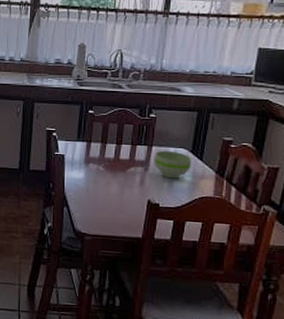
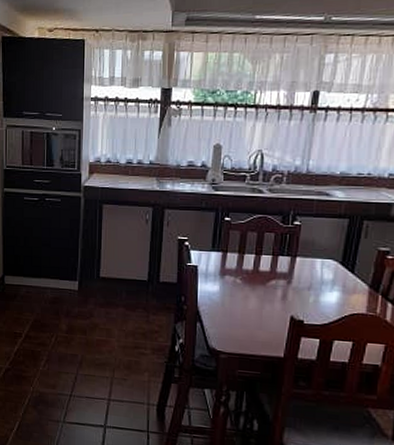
bowl: present [153,150,192,179] -> none [297,261,342,294]

